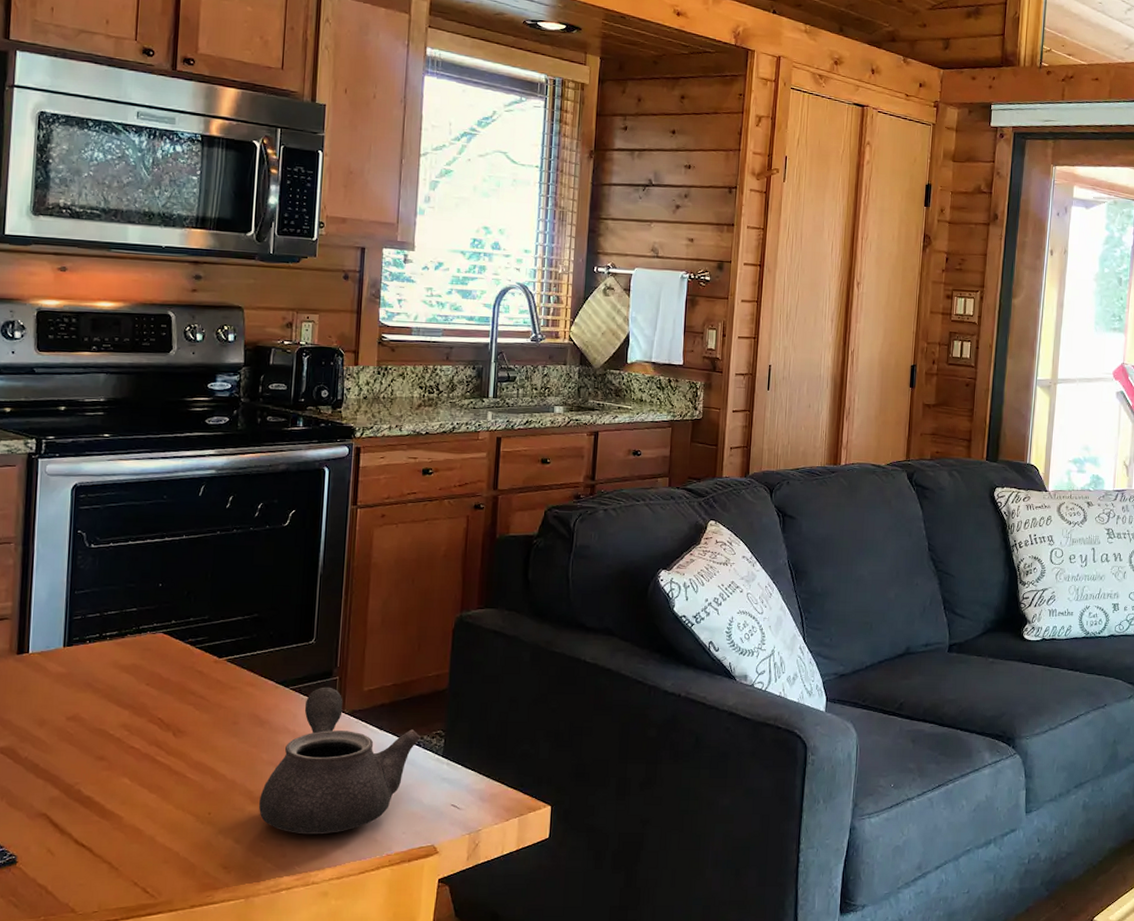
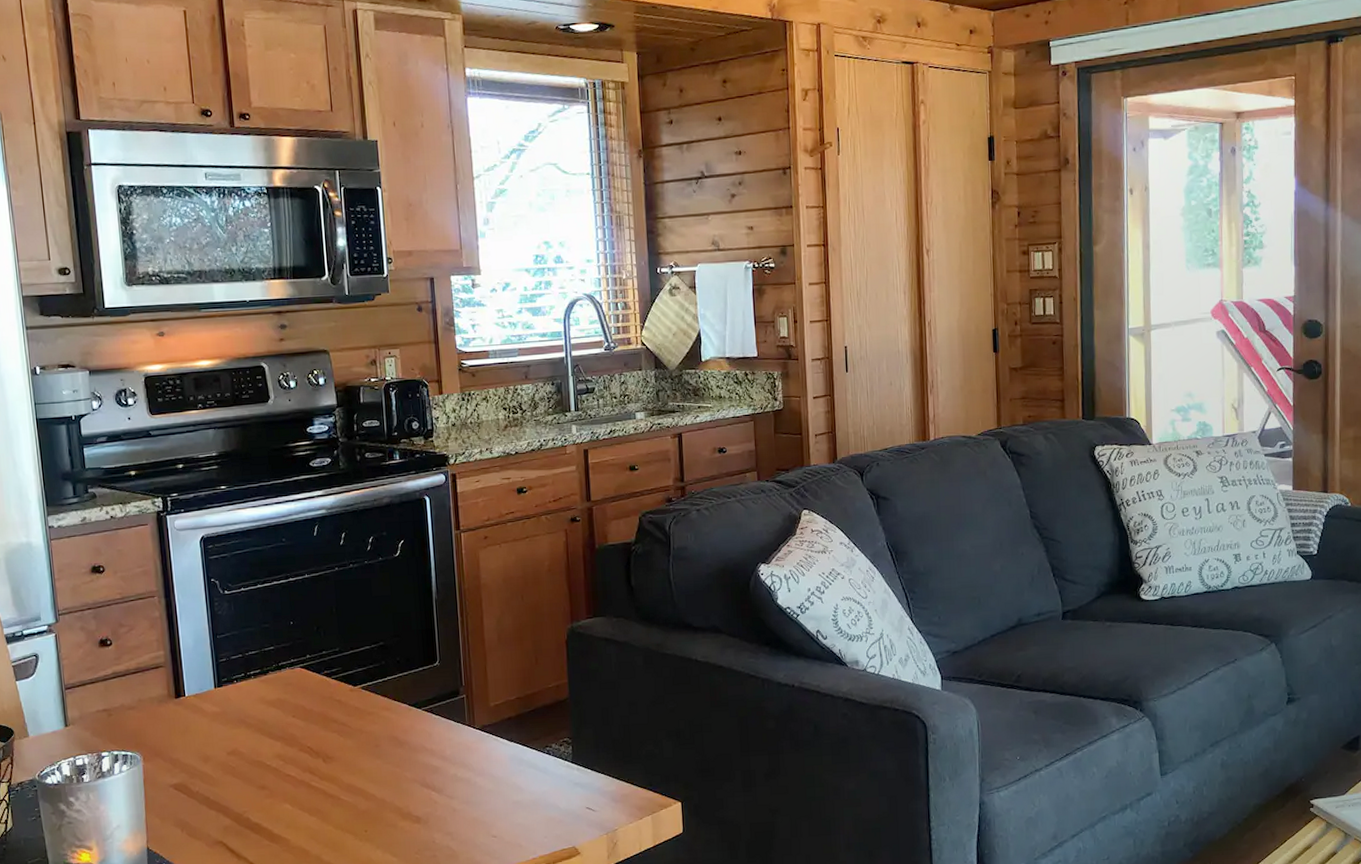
teapot: present [259,687,421,835] -> none [409,705,549,845]

